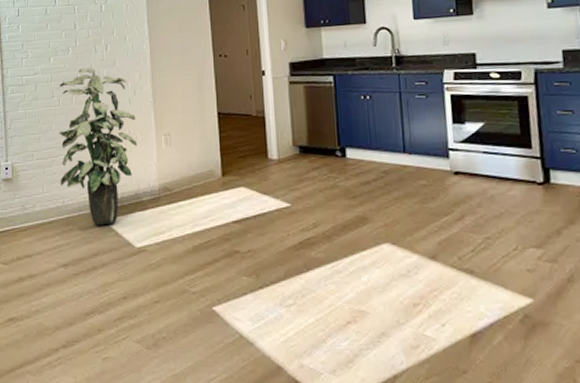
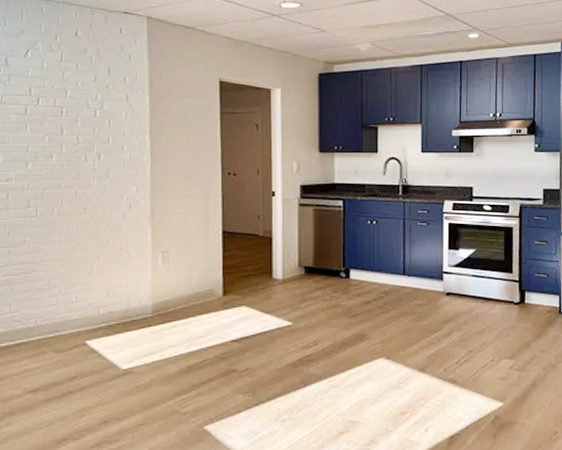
indoor plant: present [59,68,138,226] -> none [32,177,130,347]

